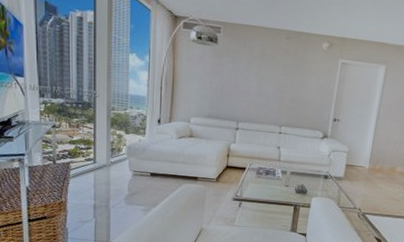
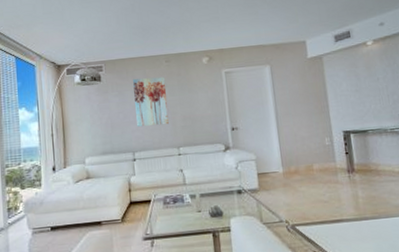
wall art: none [246,48,282,103] -> present [133,76,169,128]

